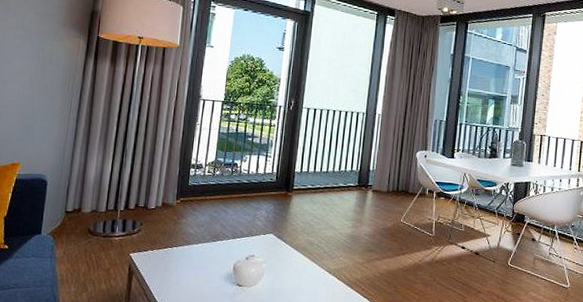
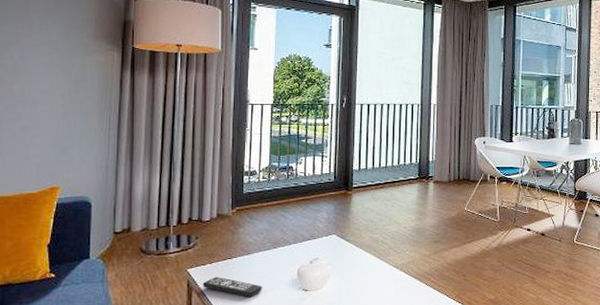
remote control: none [143,263,199,287] -> present [202,276,262,297]

